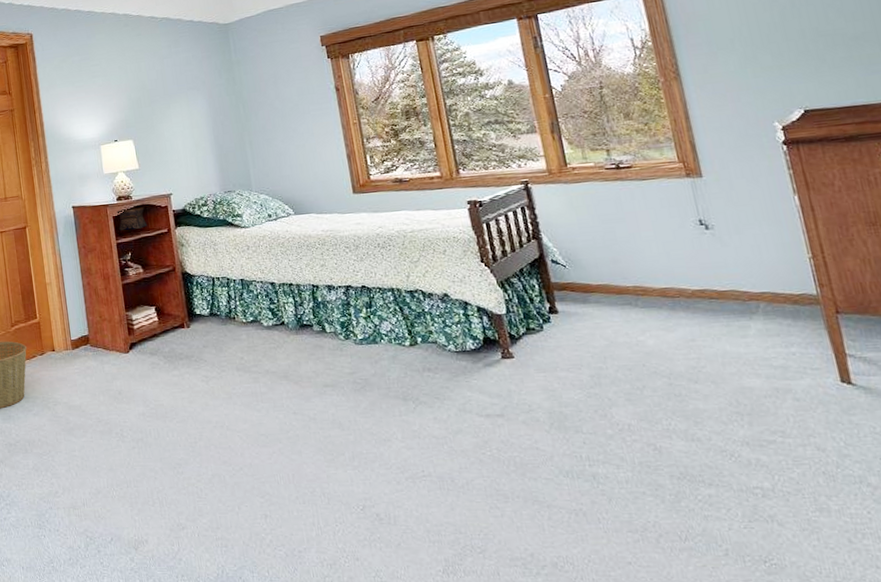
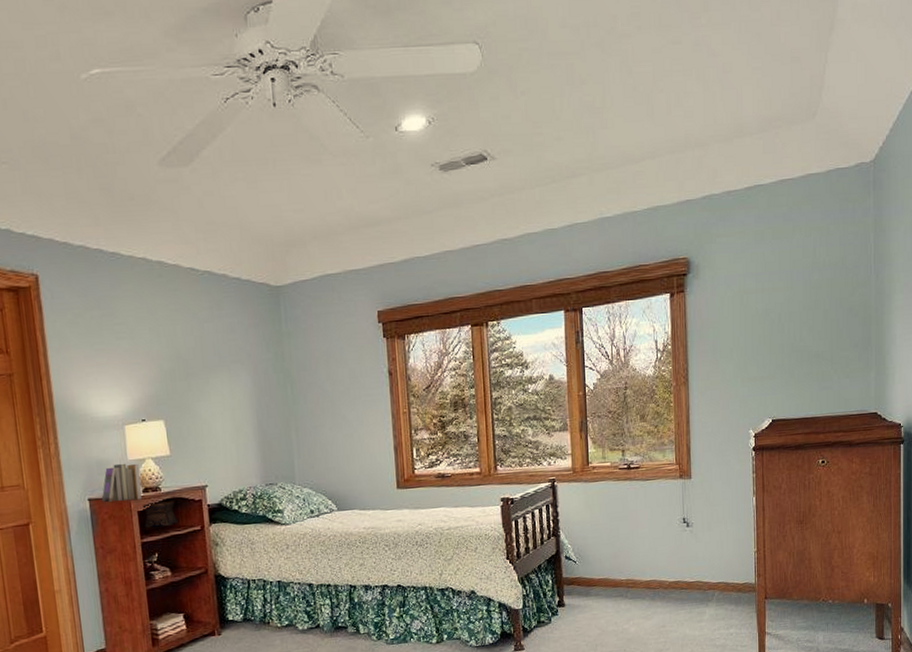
books: none [83,176,116,210] -> present [101,463,142,503]

